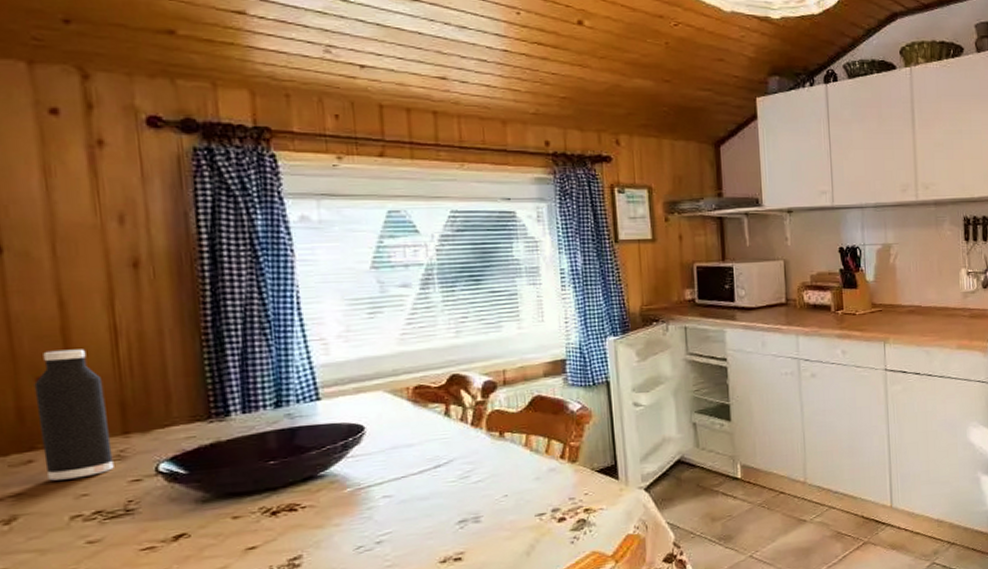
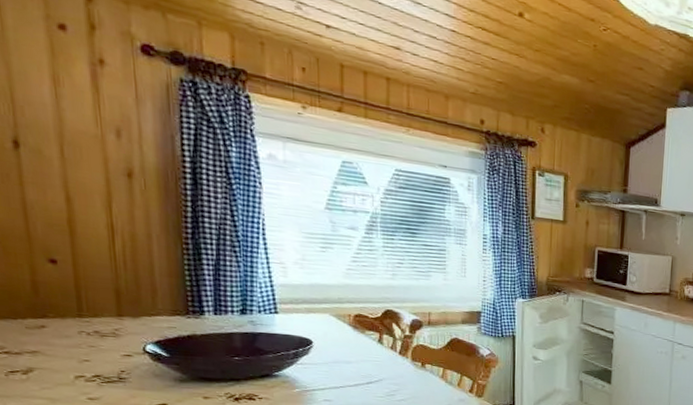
water bottle: present [34,349,114,481] -> none [46,237,110,347]

